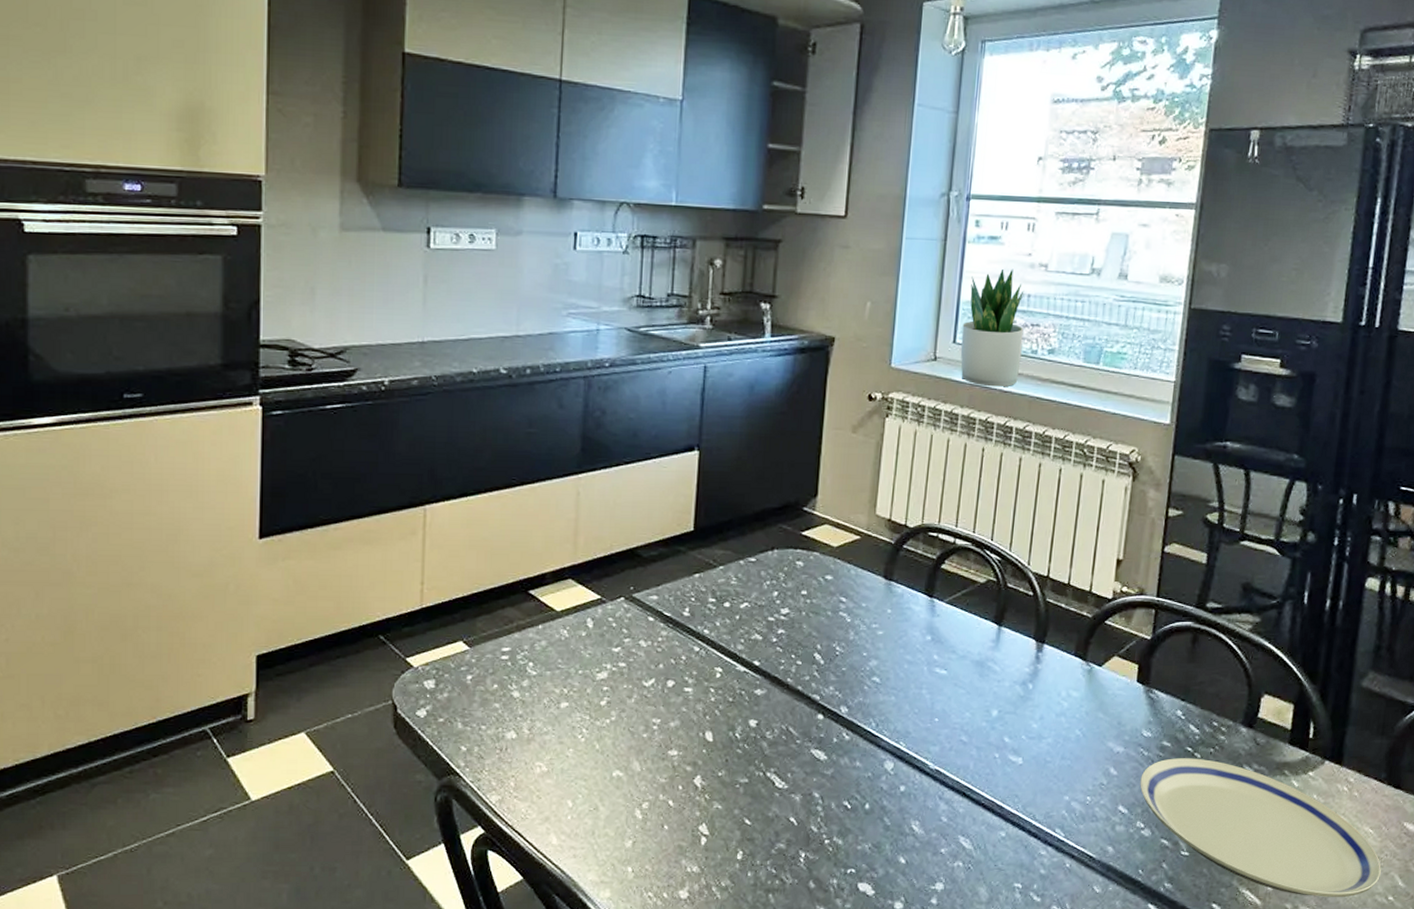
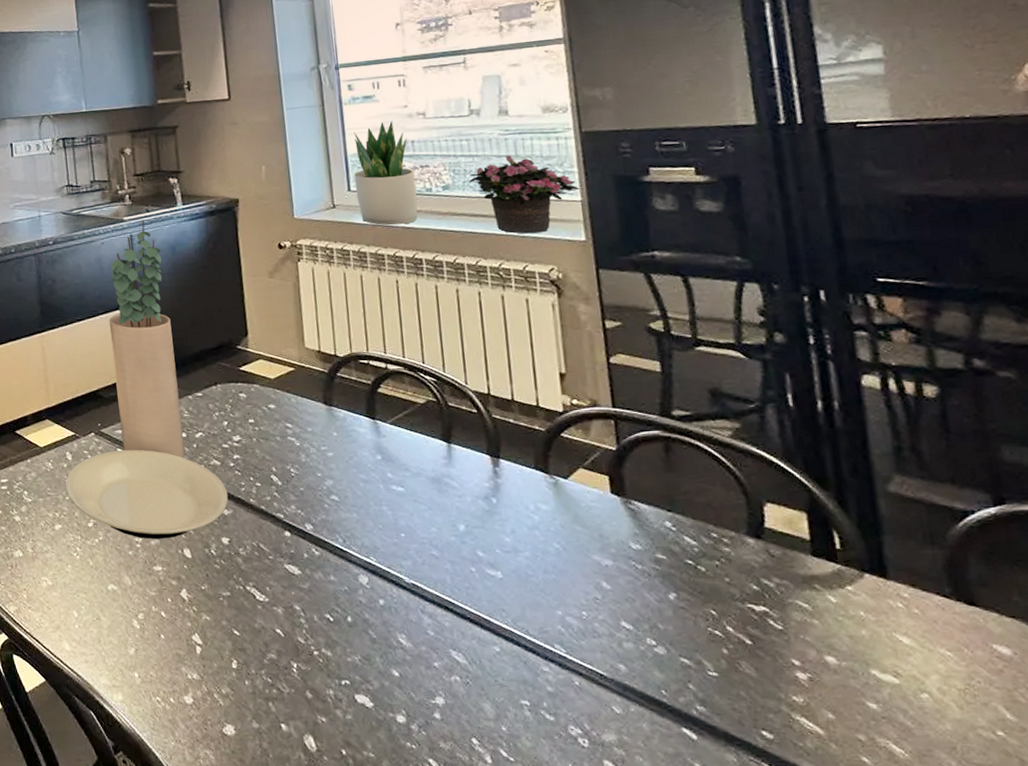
plate: none [581,618,765,720] -> present [66,449,228,539]
vase: none [655,349,738,631] -> present [108,220,185,458]
potted flower: none [1075,324,1177,411] -> present [469,155,581,234]
plate: present [1140,758,1382,898] -> none [639,571,978,730]

